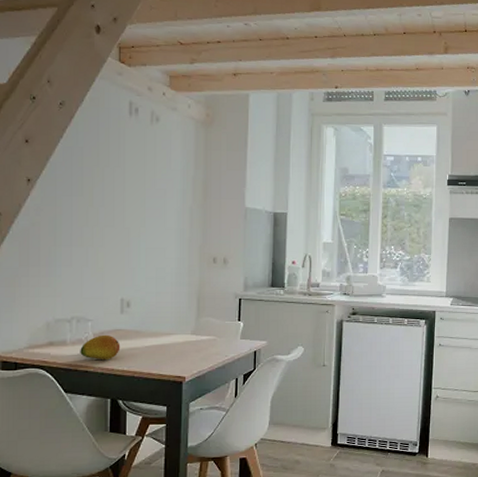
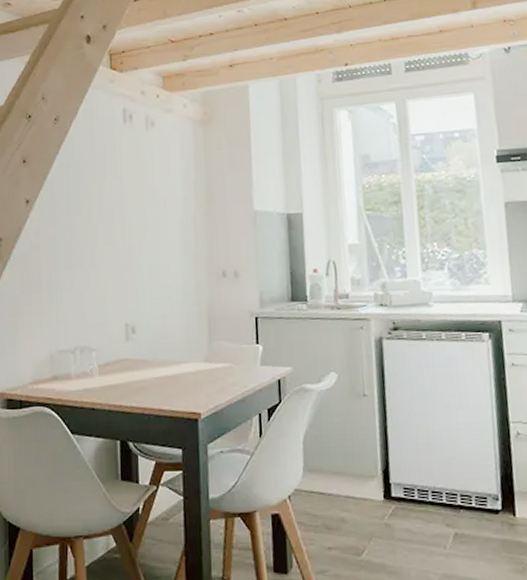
fruit: present [80,334,121,361] -> none [85,365,128,396]

